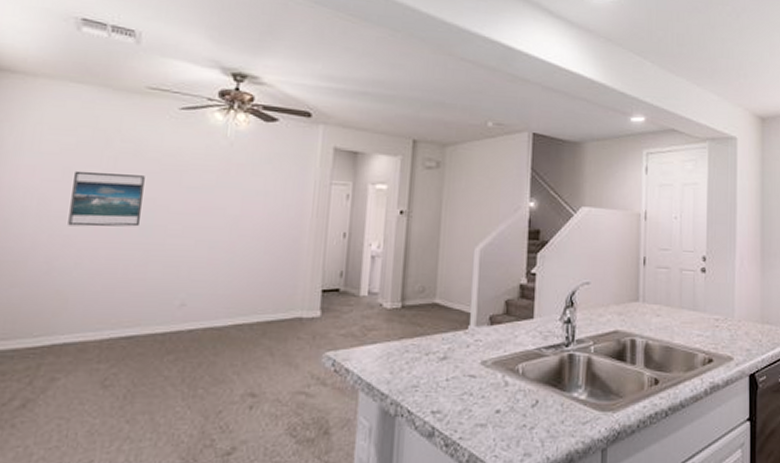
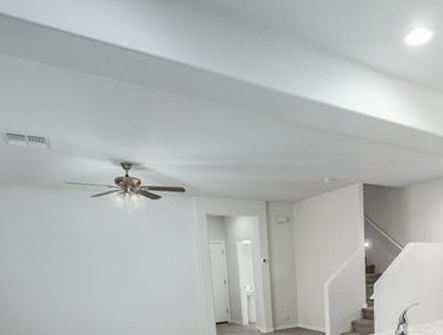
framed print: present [68,170,145,227] -> none [34,251,84,291]

